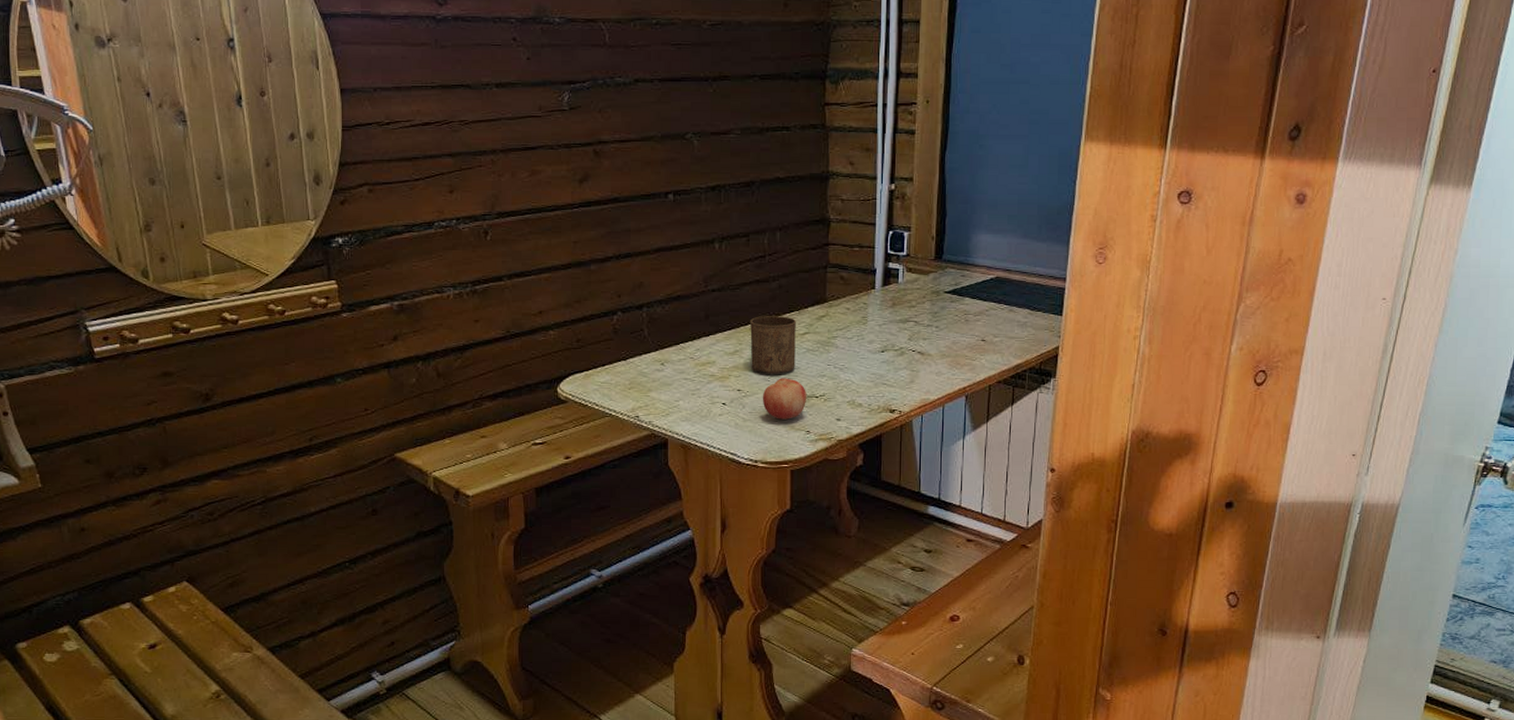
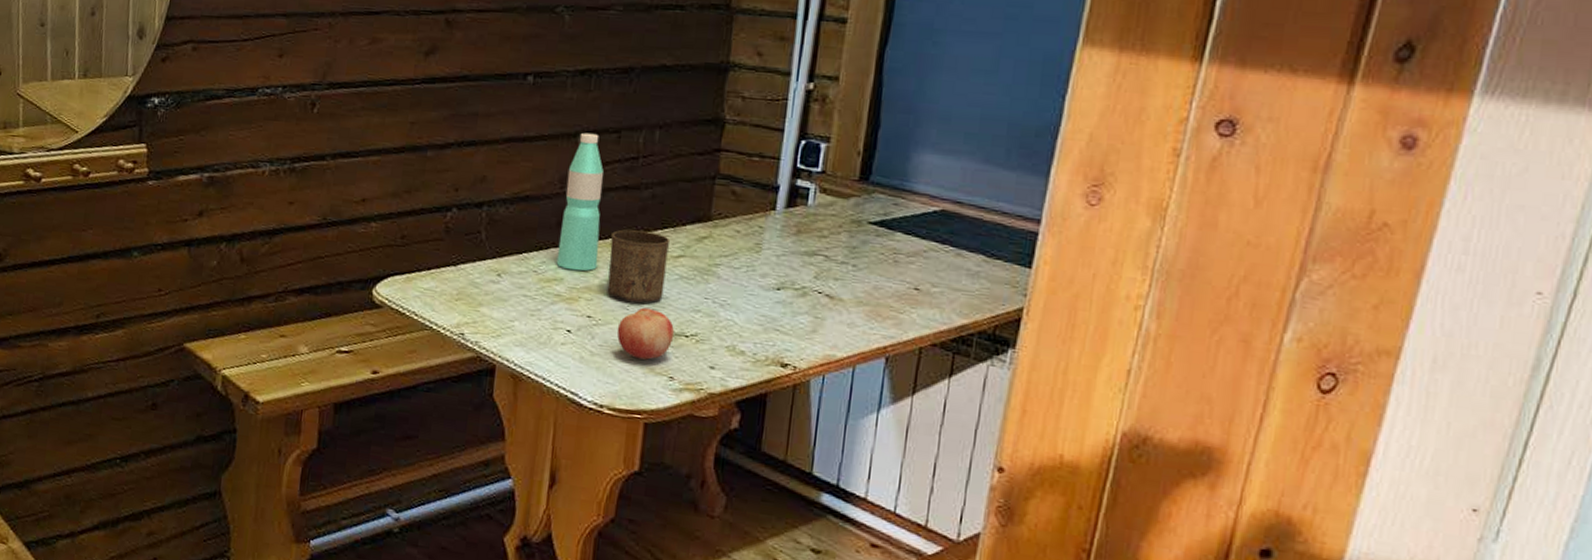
water bottle: none [708,239,741,354] -> present [556,132,604,272]

